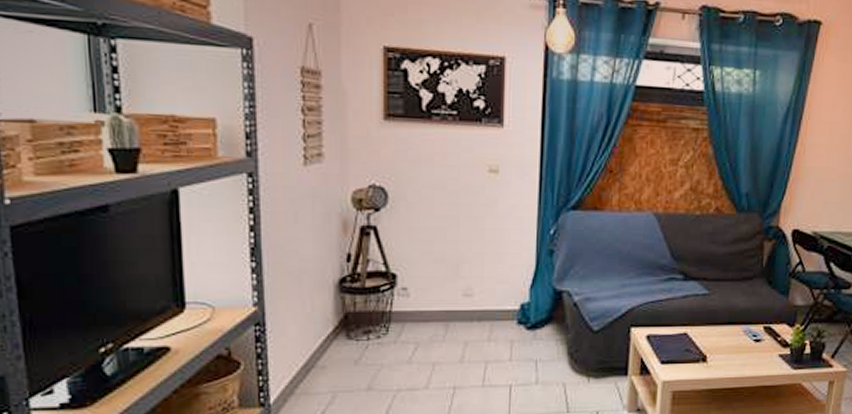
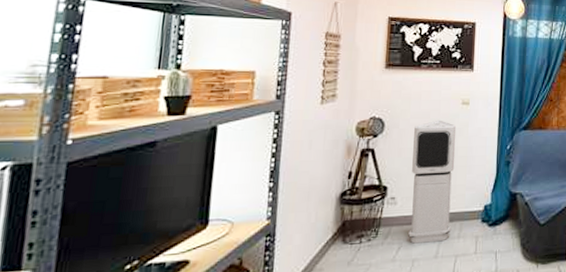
air purifier: none [426,192,482,345] -> present [408,120,457,244]

